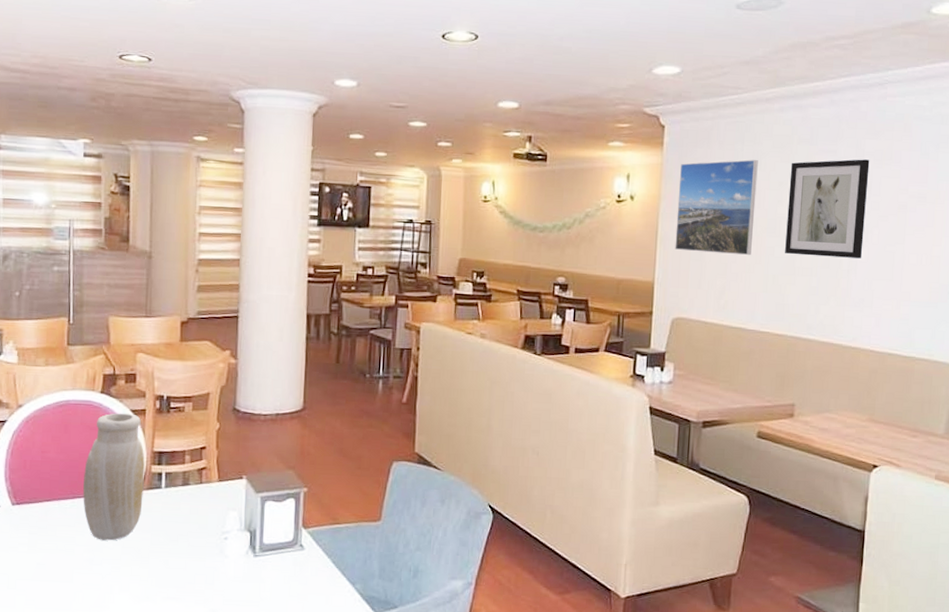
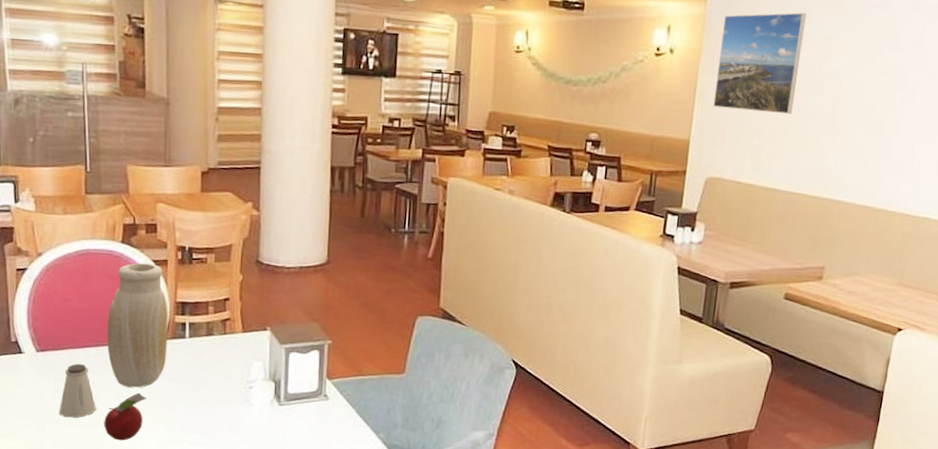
saltshaker: none [32,517,69,574] -> present [60,364,96,418]
fruit: none [77,546,121,597] -> present [104,392,146,441]
wall art: present [785,159,870,259] -> none [827,14,924,120]

